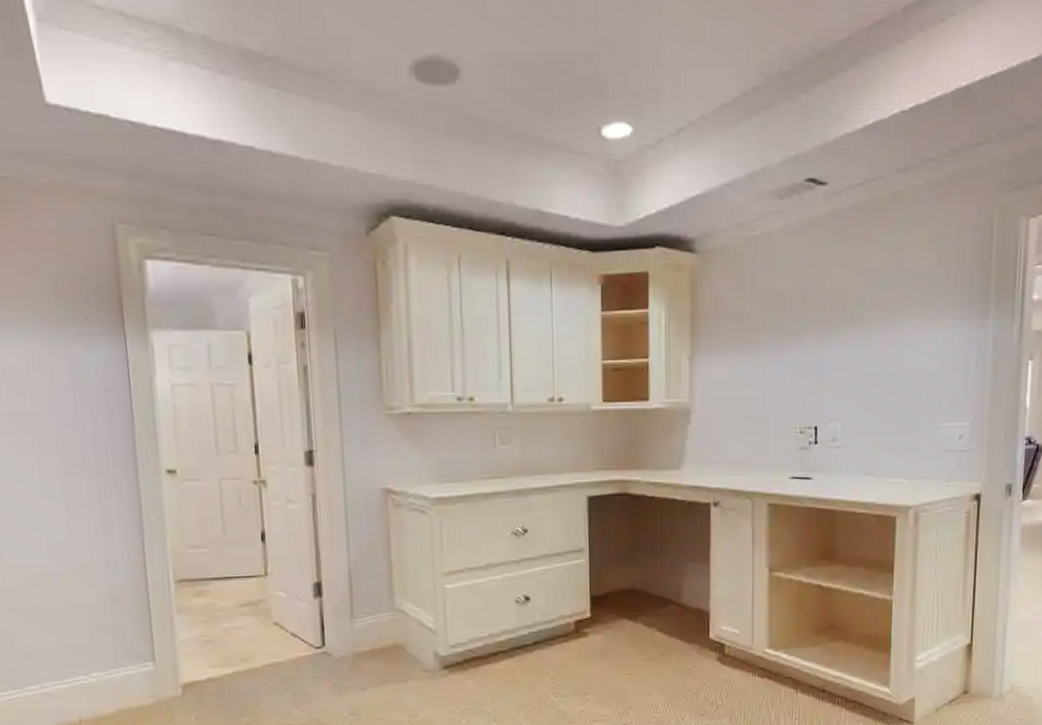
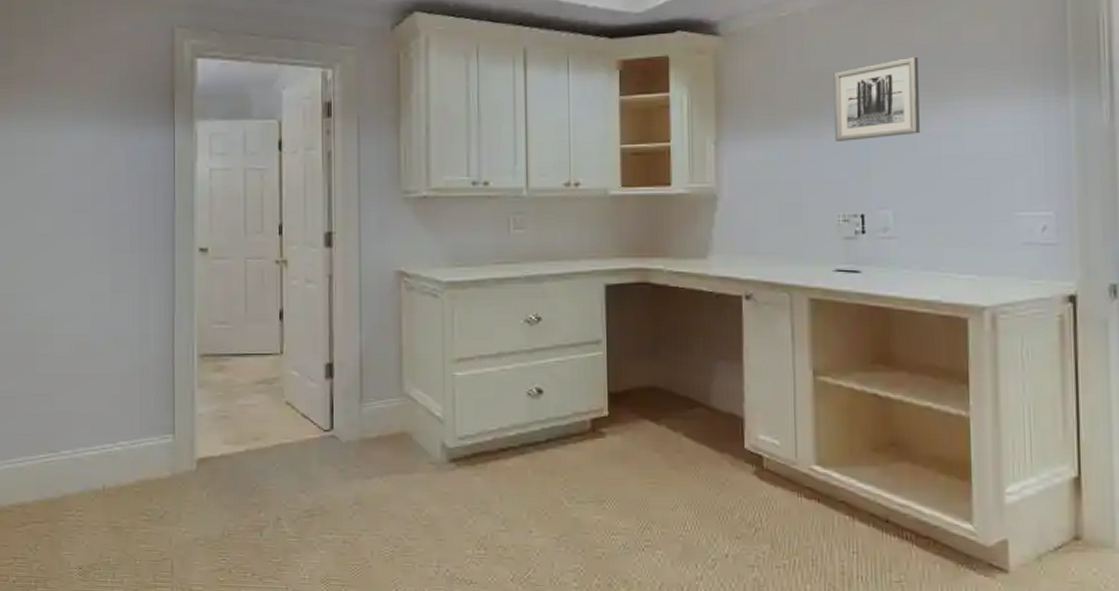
wall art: none [795,278,870,359] -> present [833,56,920,141]

